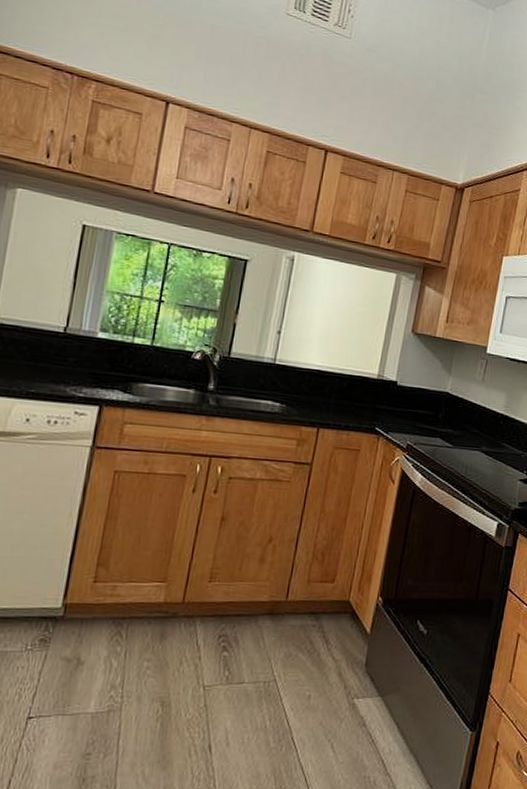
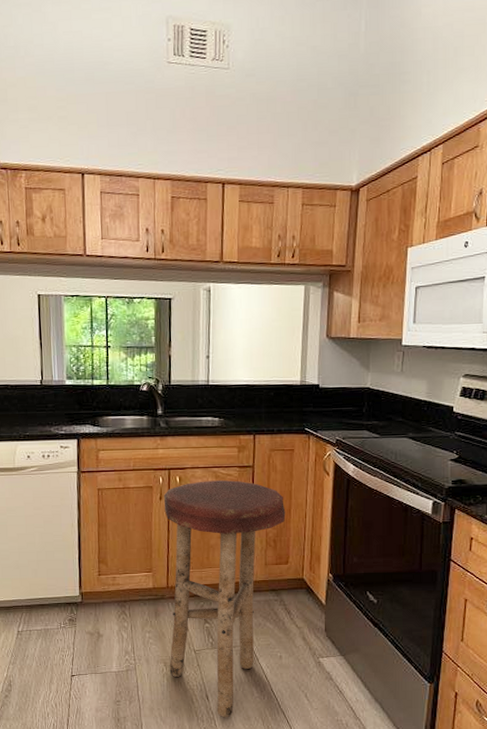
stool: none [166,474,341,776] -> present [163,480,286,718]

